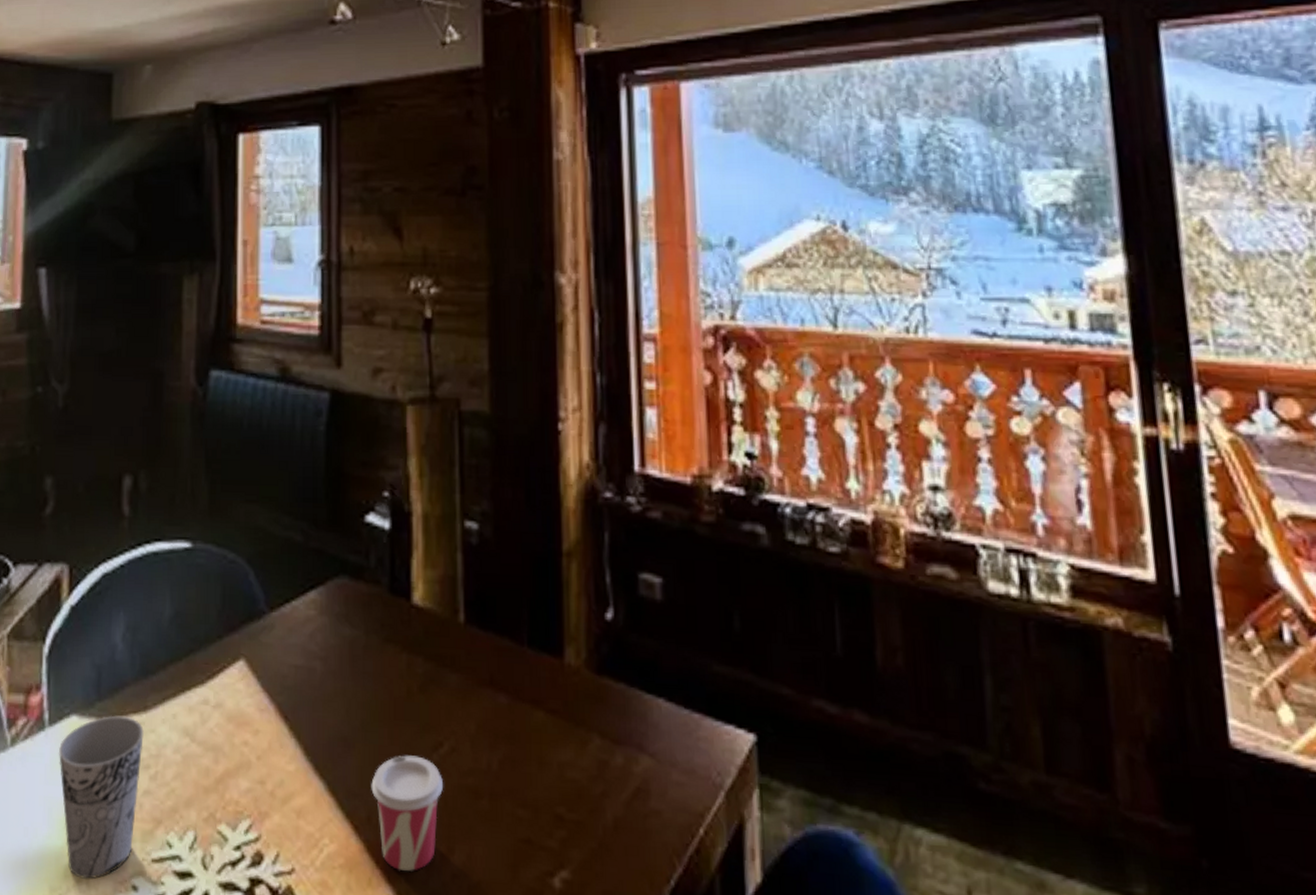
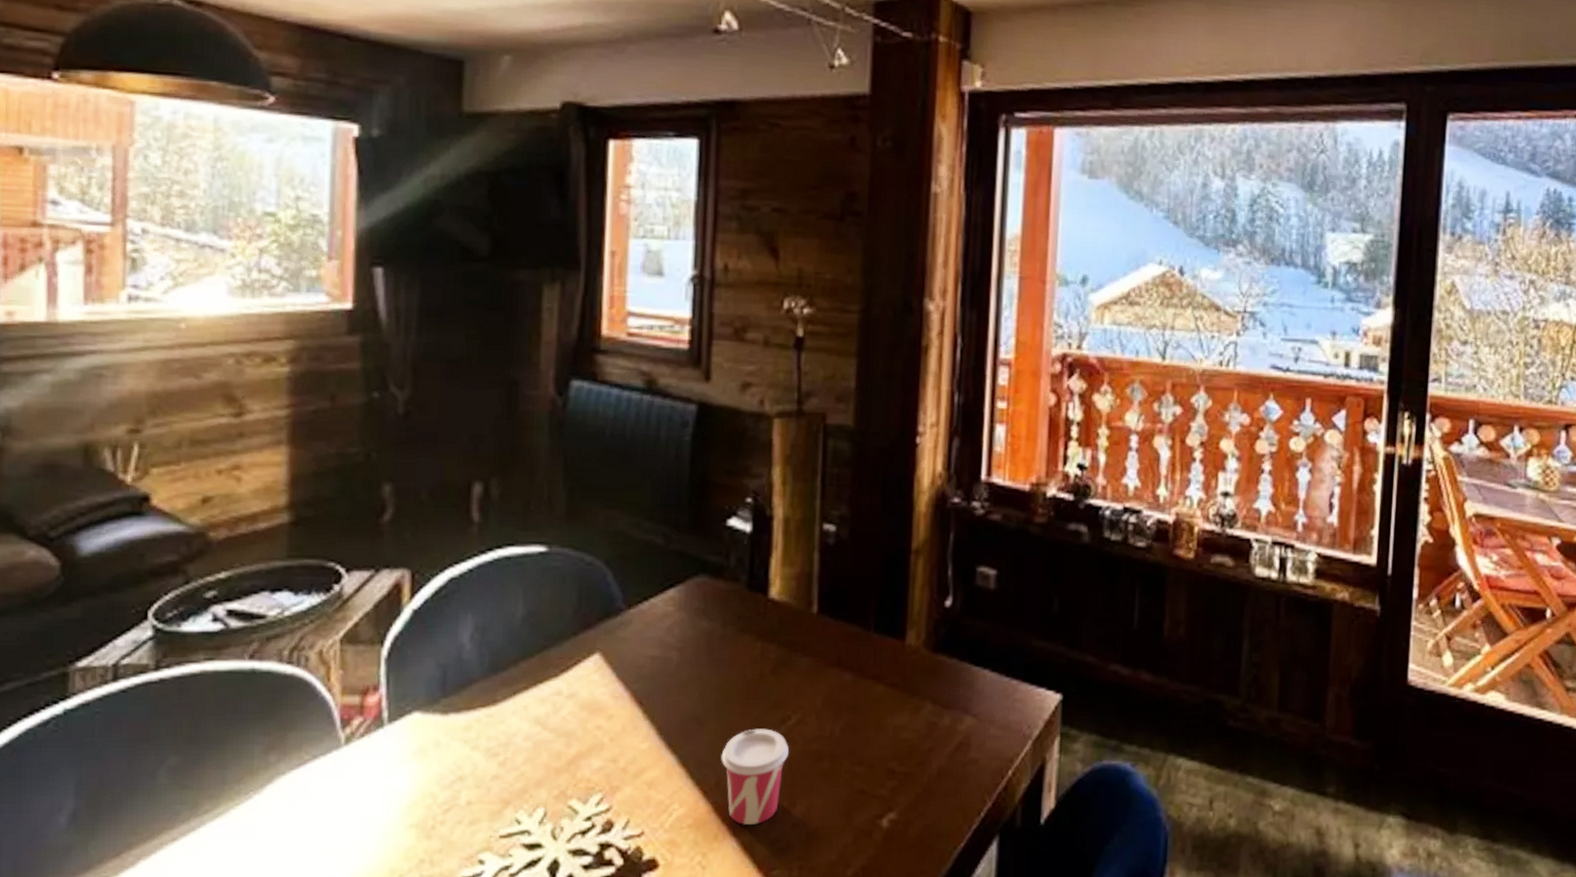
cup: present [59,715,144,879] -> none [399,710,493,859]

